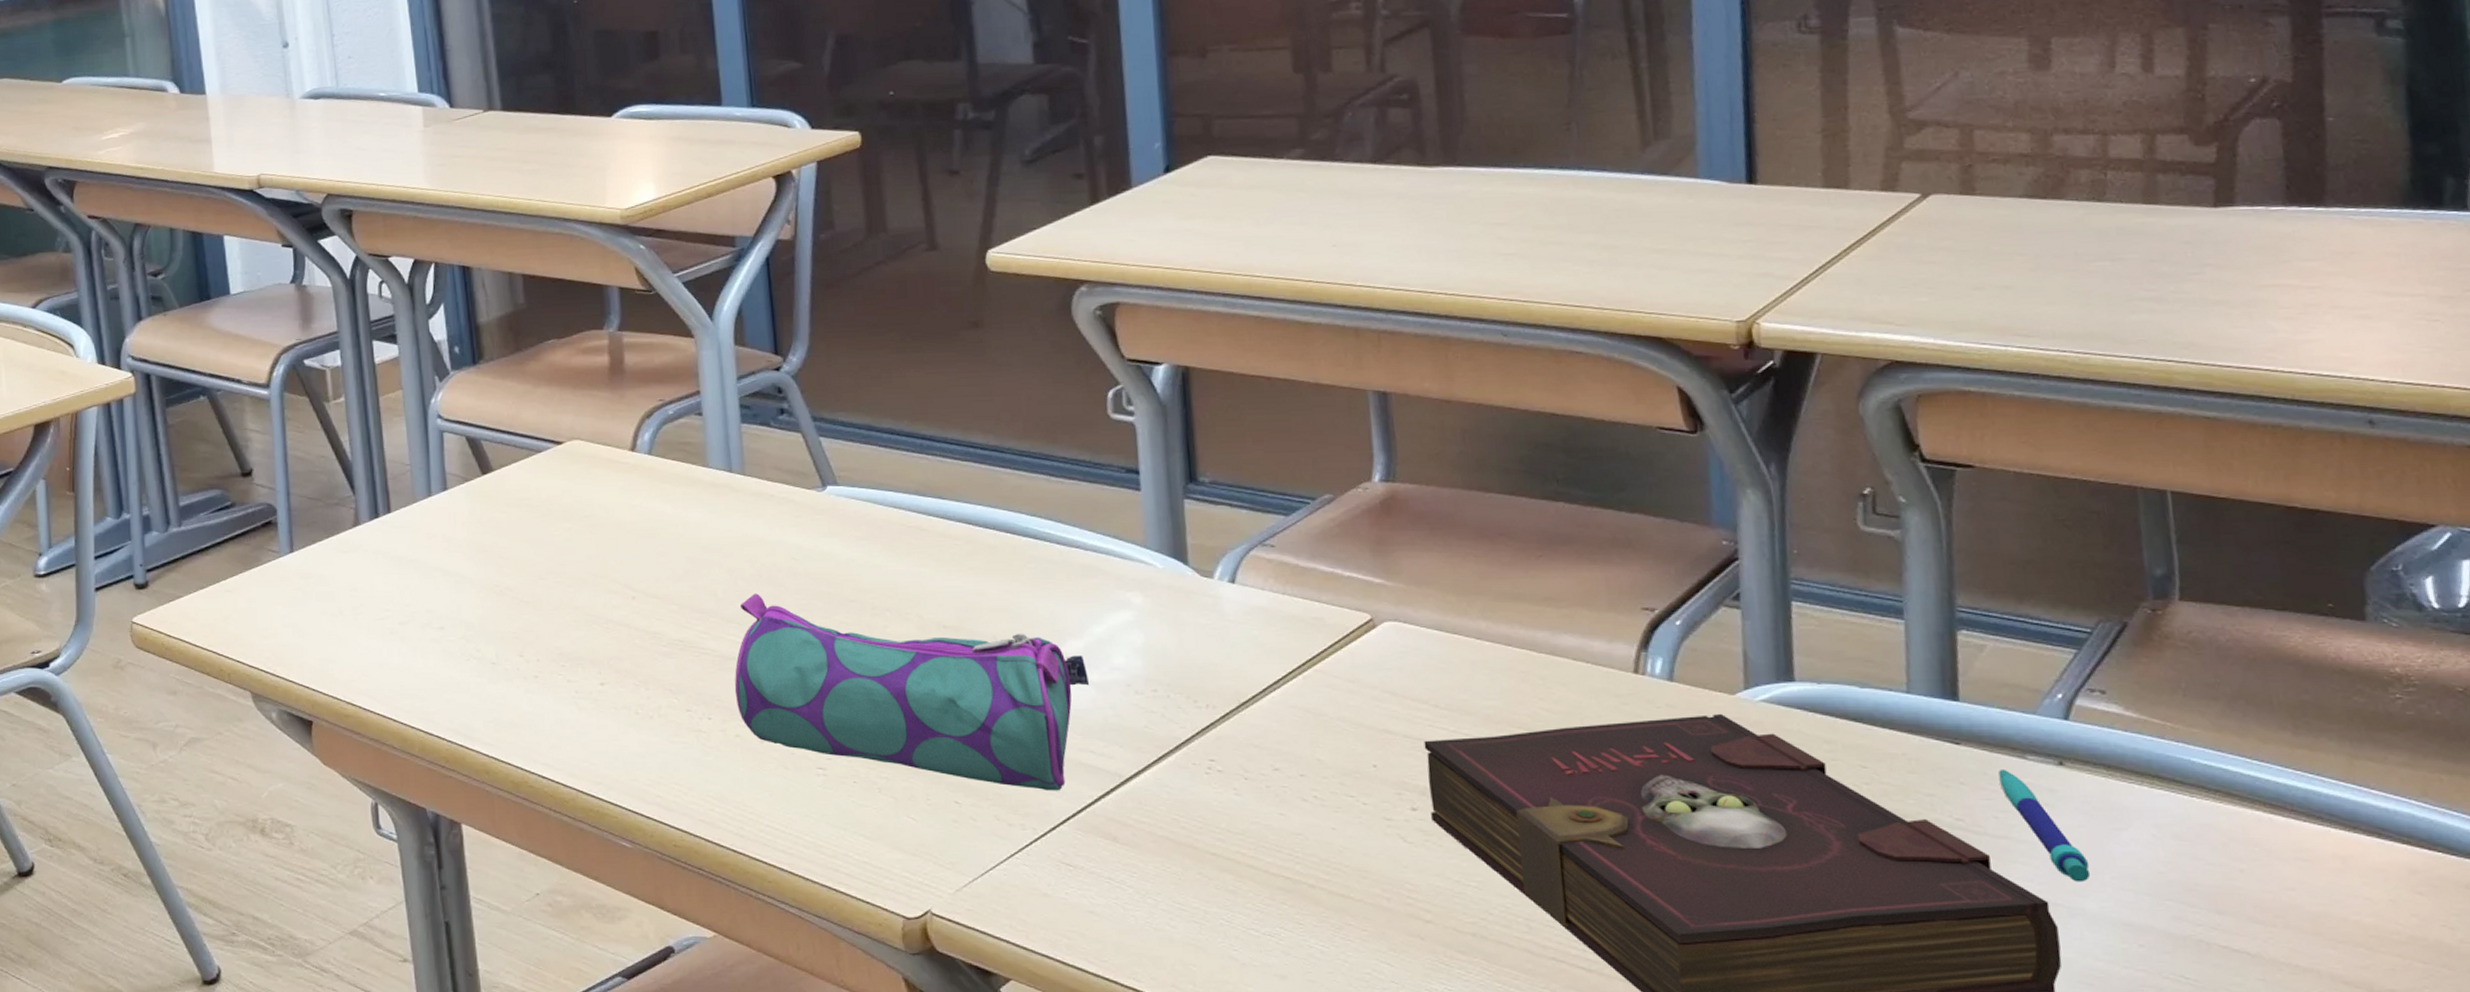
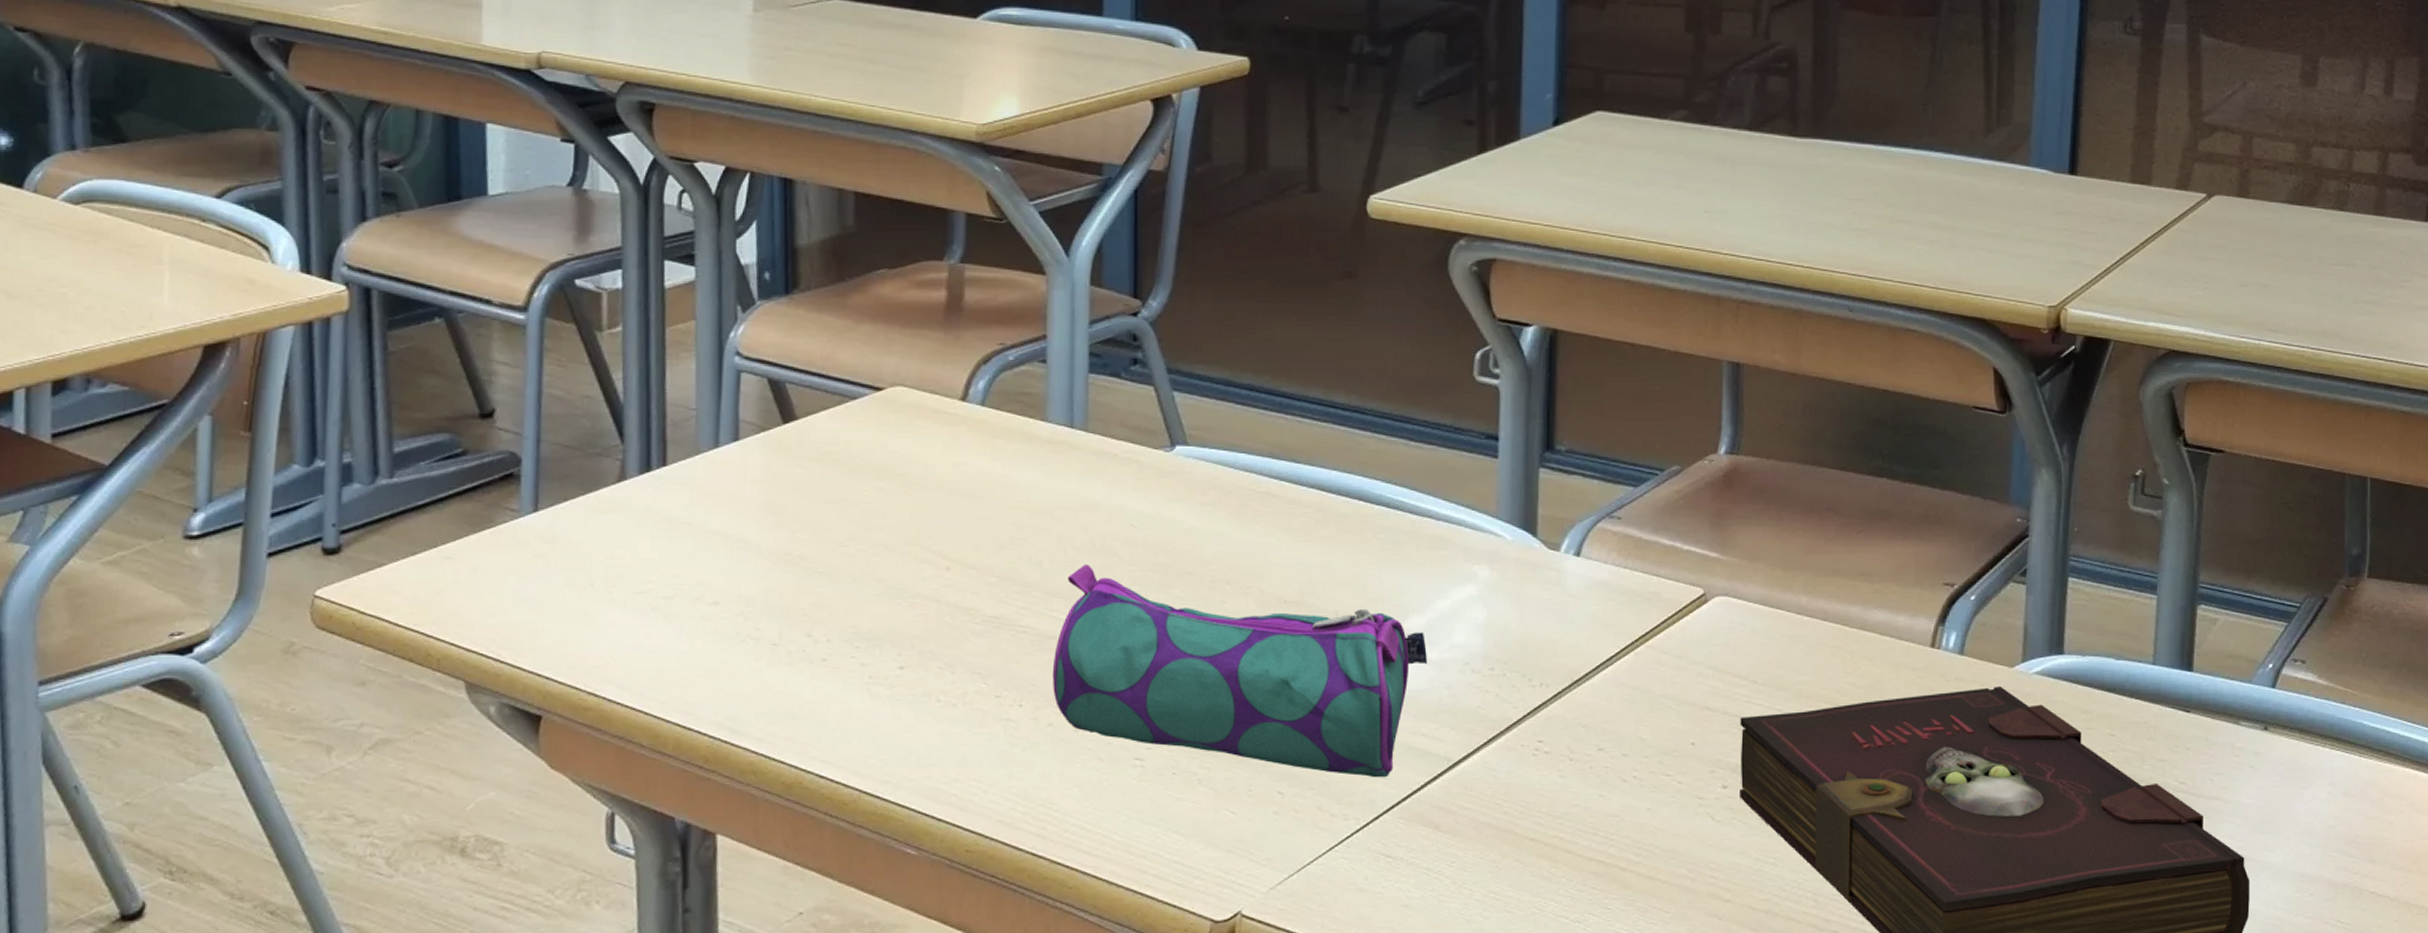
pen: present [1998,768,2091,882] -> none [2217,734,2279,838]

